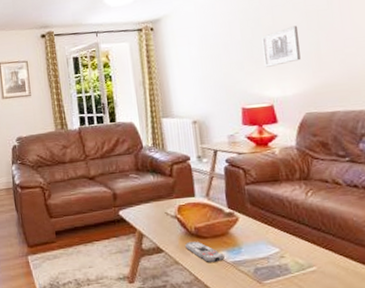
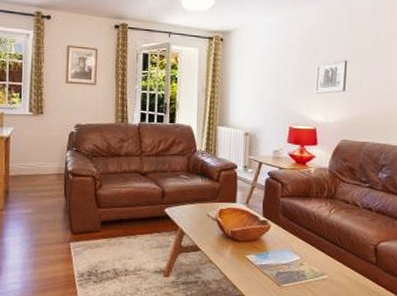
remote control: present [185,241,225,262] -> none [221,243,253,264]

